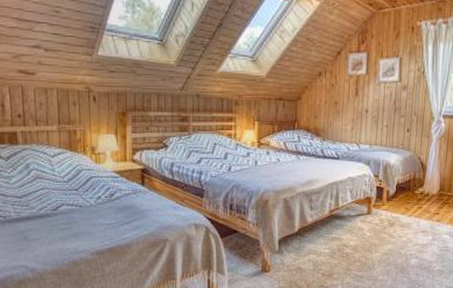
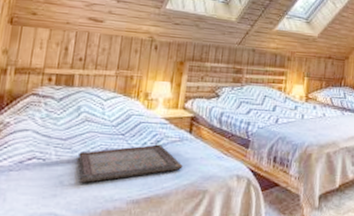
serving tray: none [37,198,140,237] -> present [77,144,183,183]

